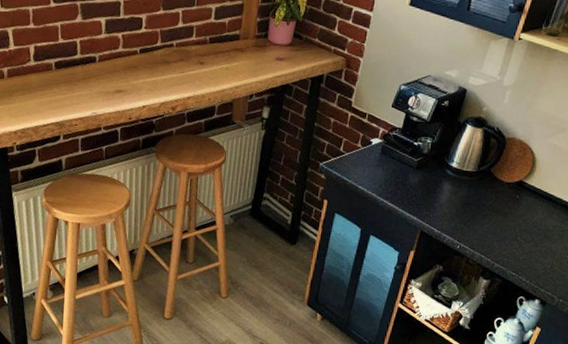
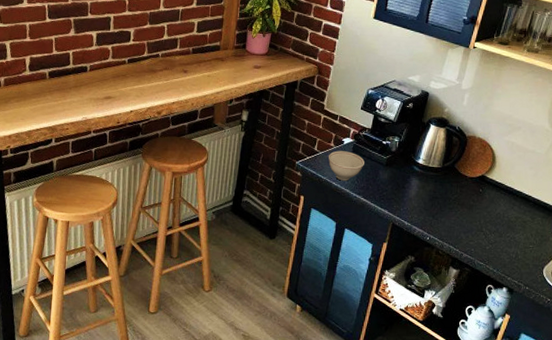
bowl: none [354,152,394,185] -> present [328,150,365,181]

